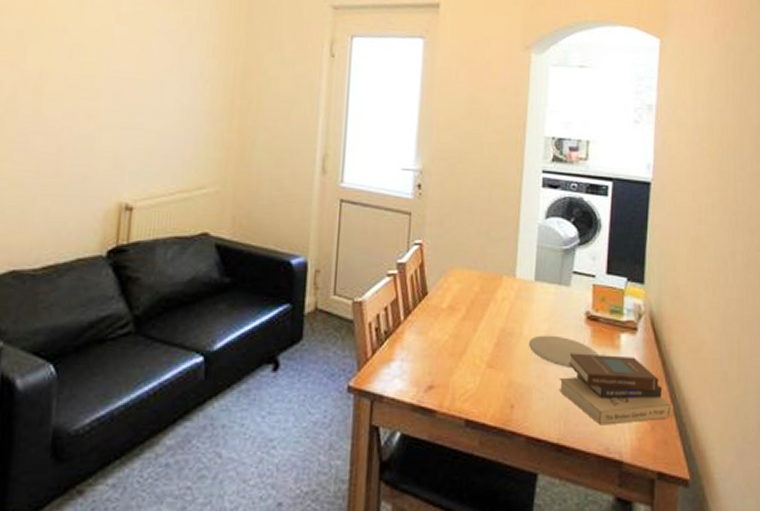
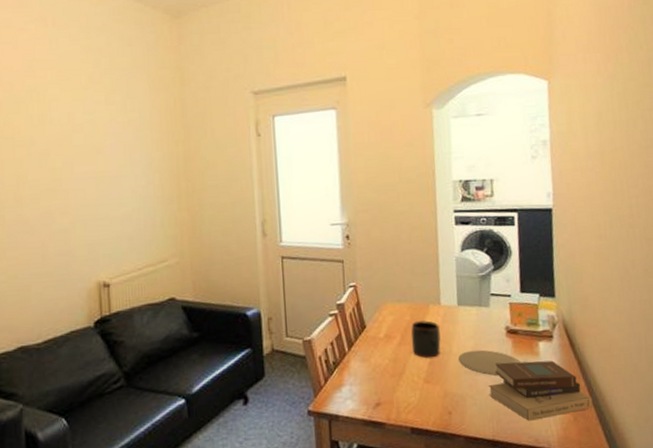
mug: none [477,294,511,337] -> present [410,320,441,358]

